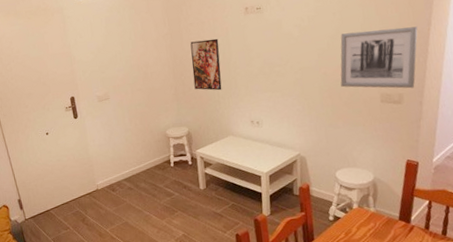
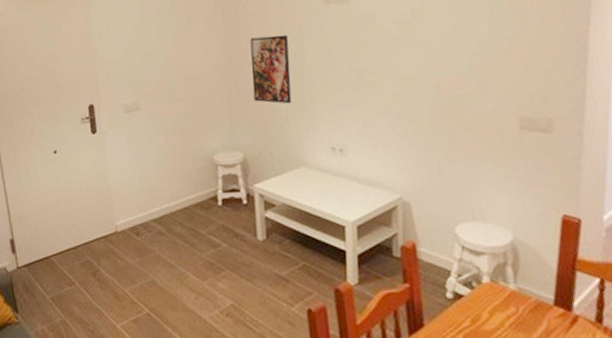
wall art: present [340,26,418,89] -> none [458,26,571,112]

